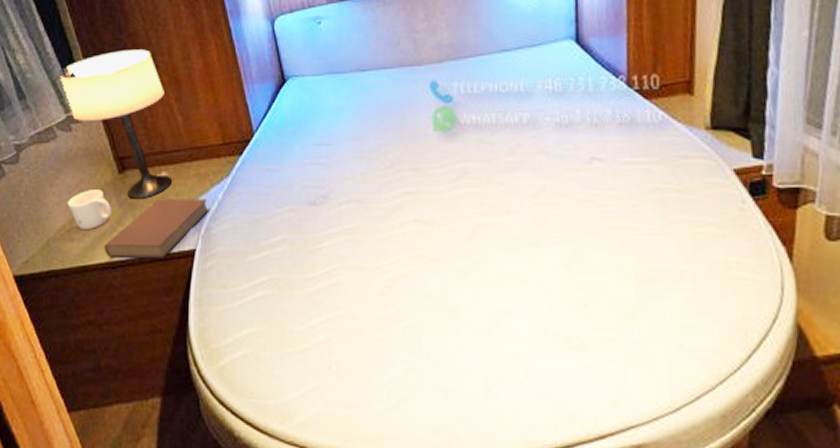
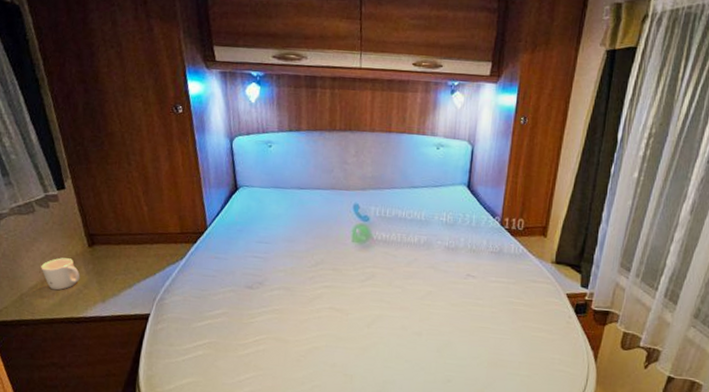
table lamp: present [58,49,173,200] -> none [40,146,135,270]
book: present [104,199,209,258] -> none [70,271,164,319]

